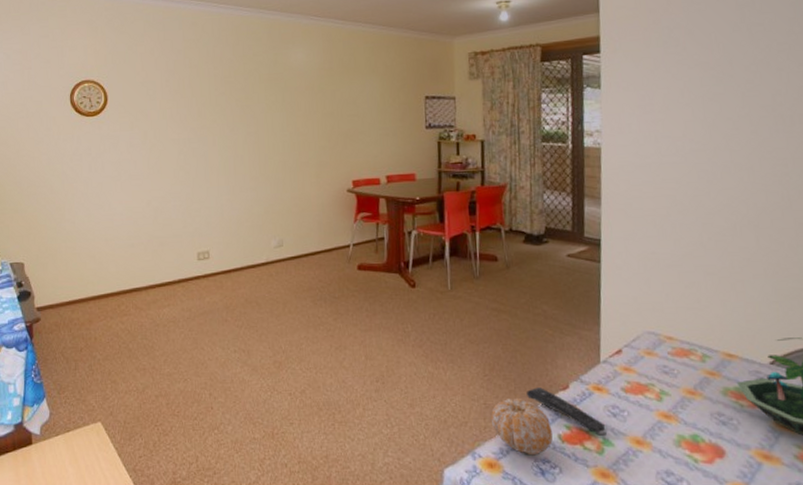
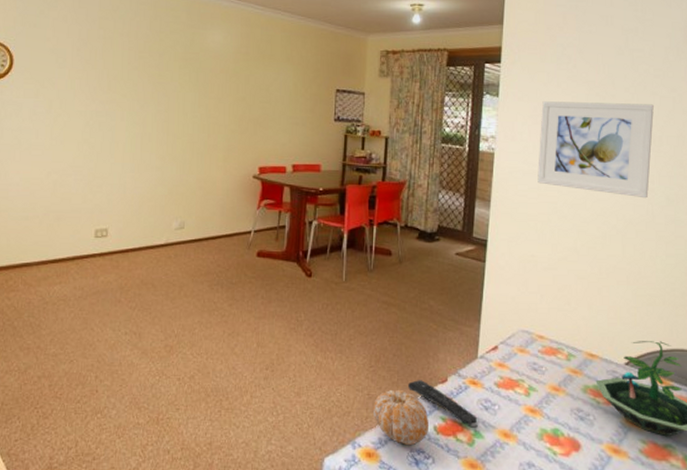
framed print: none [650,81,782,184] -> present [538,101,654,199]

